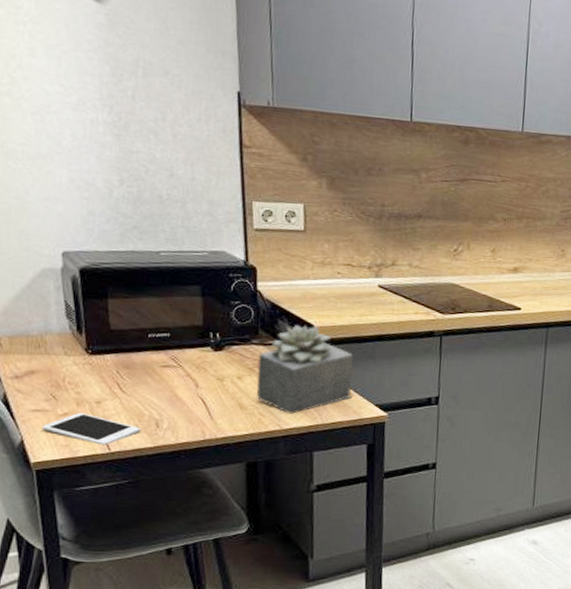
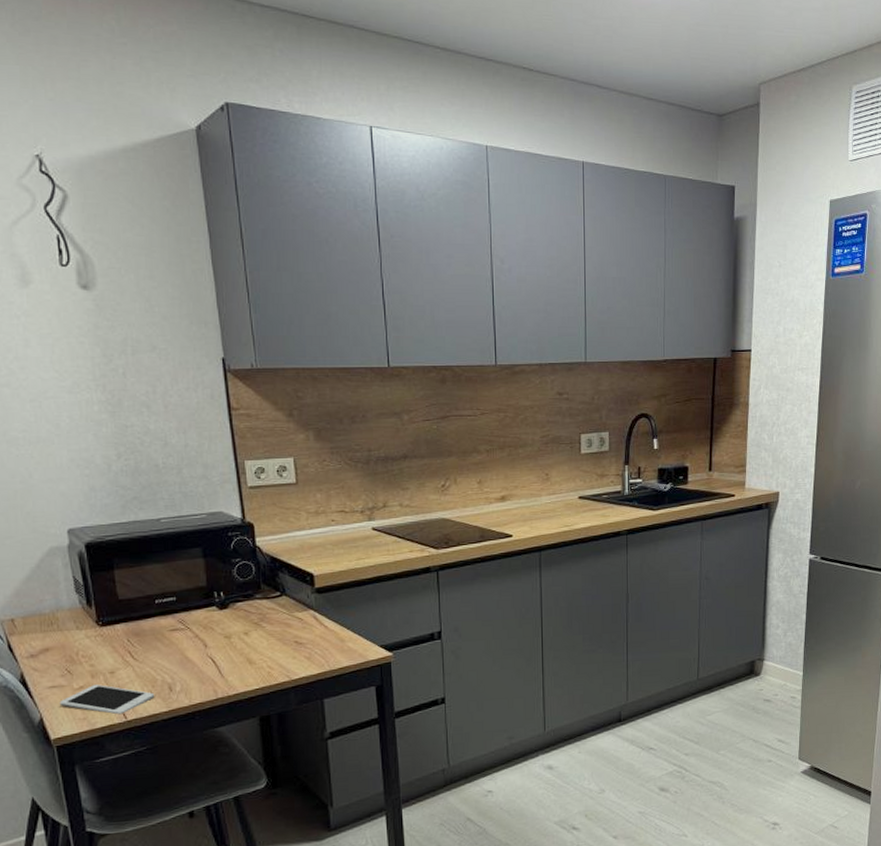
succulent plant: present [256,324,354,414] -> none [262,575,356,664]

